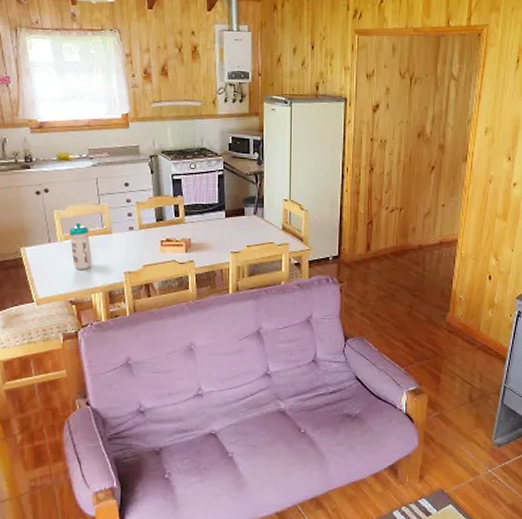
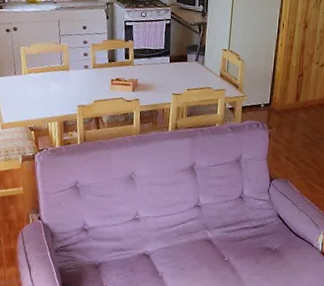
water bottle: present [69,222,92,270] -> none [32,58,51,101]

